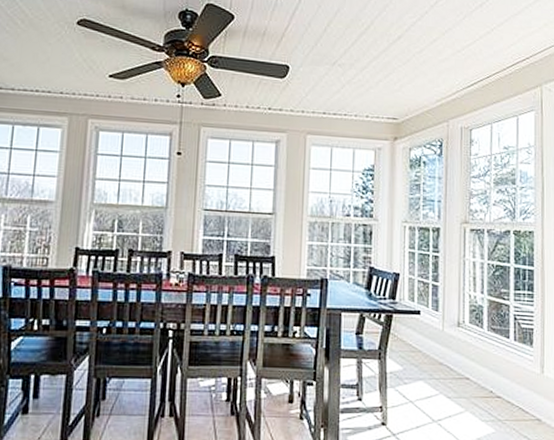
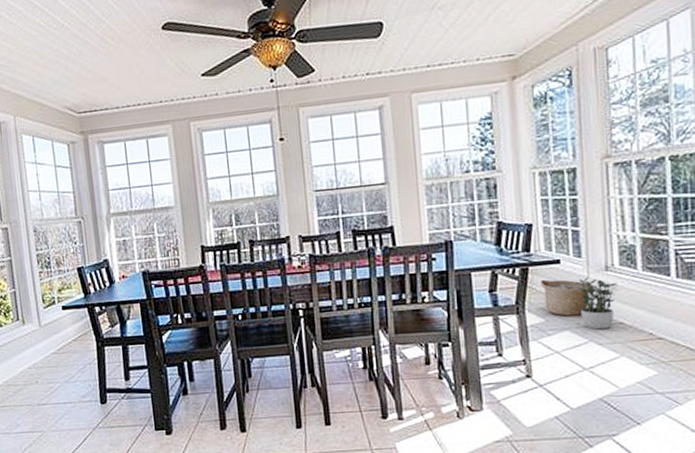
basket: none [402,328,446,367] -> present [540,279,593,316]
potted plant: none [431,331,467,383] -> present [574,277,619,330]

